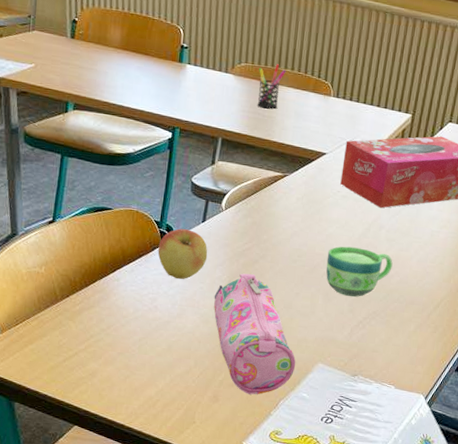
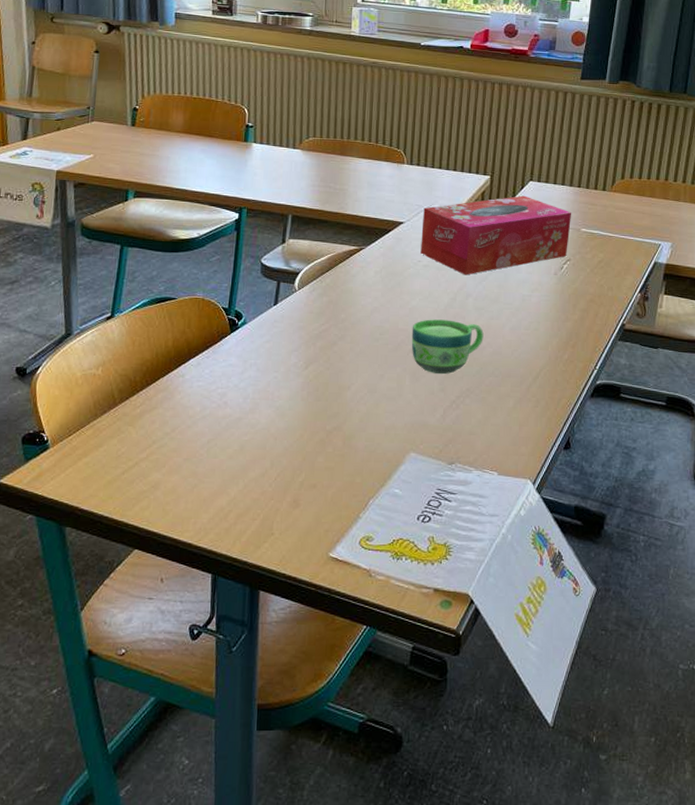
apple: present [157,228,208,279] -> none [226,314,281,369]
pencil case: present [214,273,296,395] -> none [290,358,385,496]
pen holder: present [257,64,286,109] -> none [327,136,356,182]

